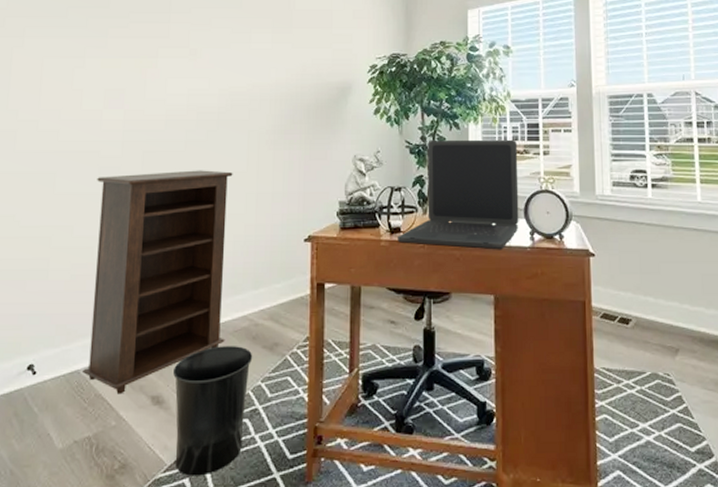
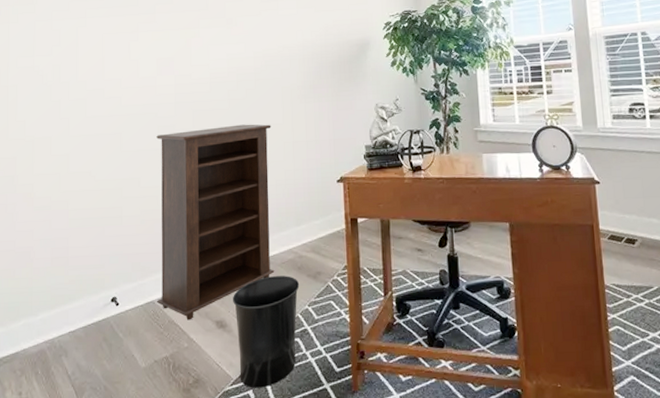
laptop: present [398,139,519,250] -> none [419,81,528,183]

